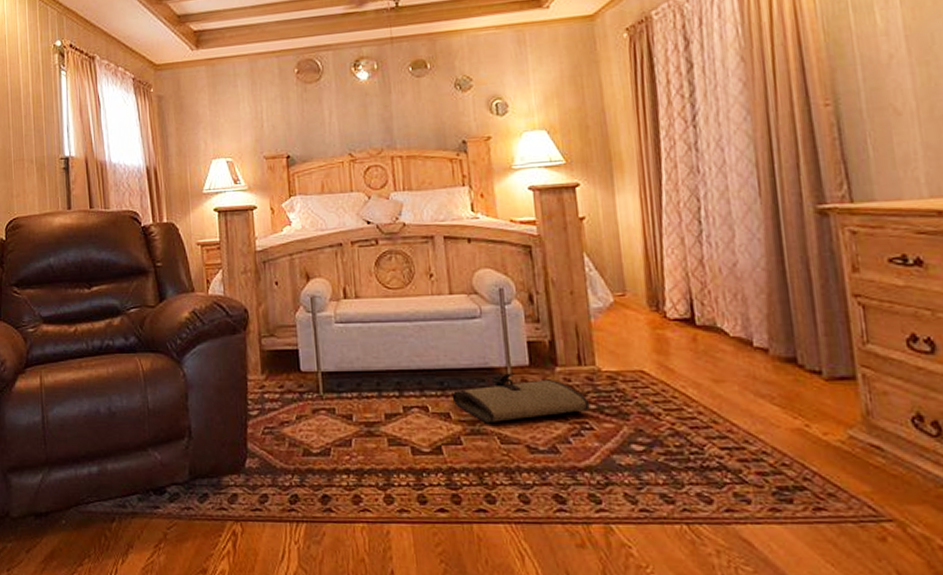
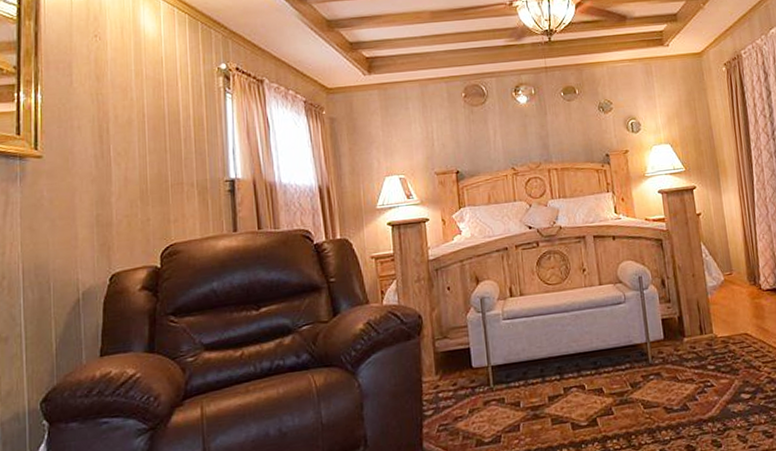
tool roll: present [452,373,590,424] -> none [604,347,710,393]

